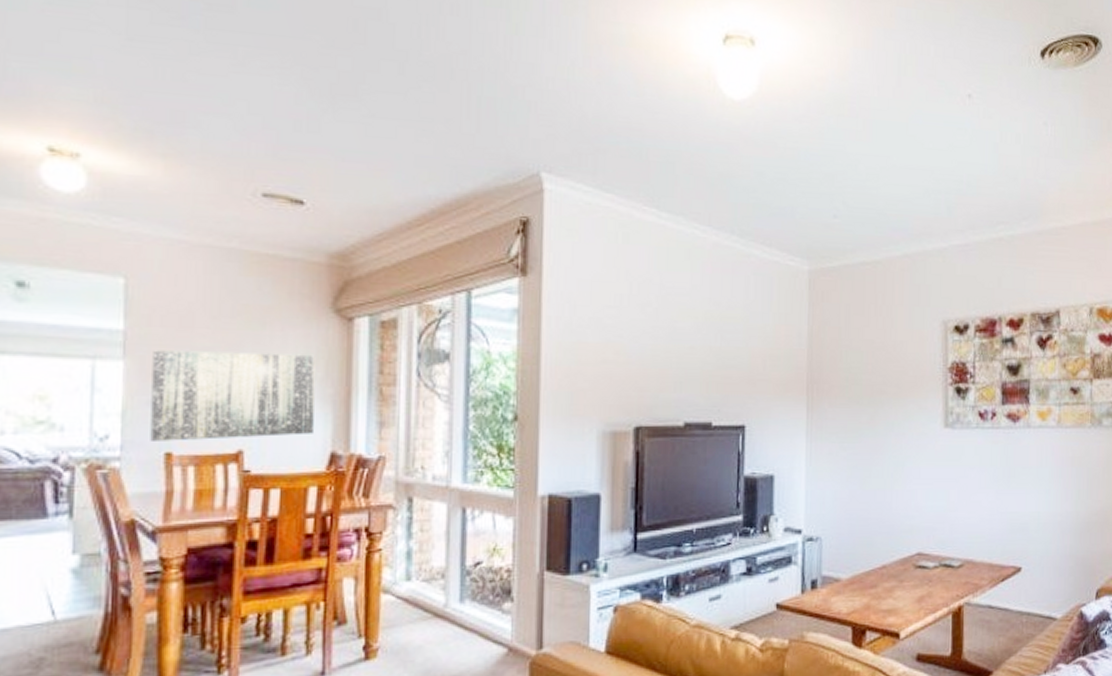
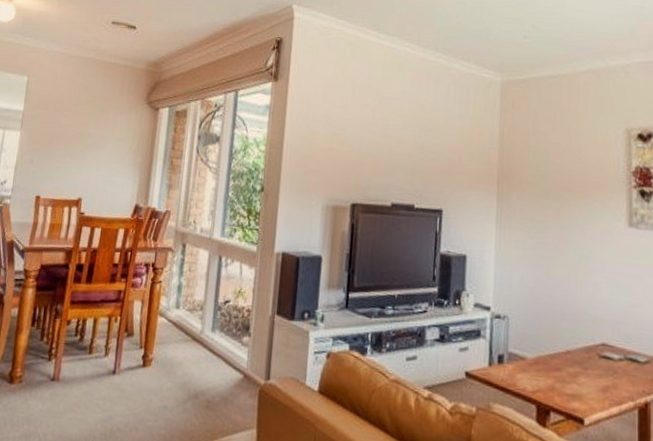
wall art: present [150,350,316,441] -> none [29,125,133,191]

